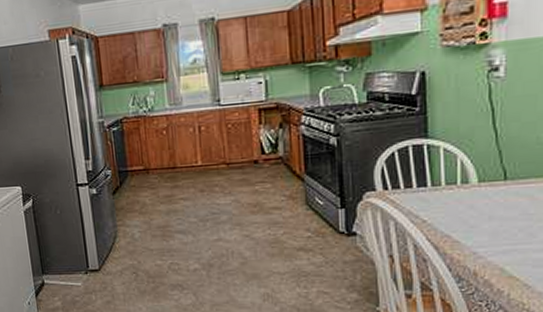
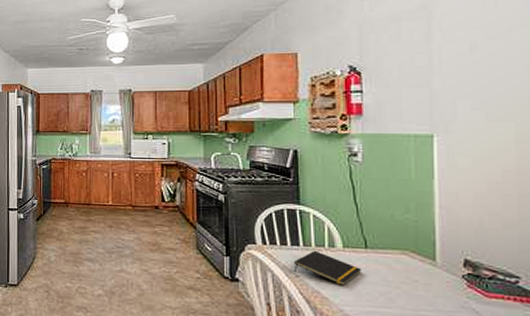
notepad: none [419,189,500,225] -> present [293,250,362,286]

